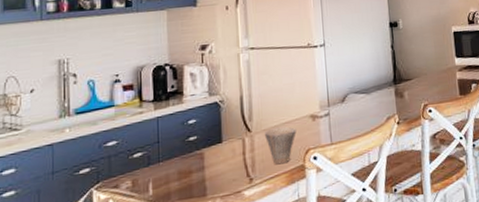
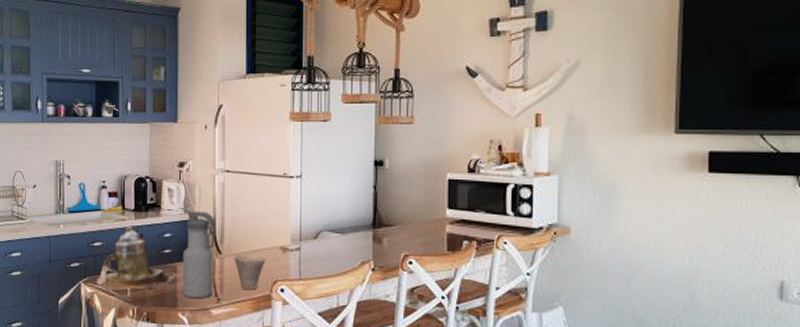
teapot: none [112,117,207,192] -> present [96,225,180,290]
water bottle: none [209,91,245,184] -> present [182,211,215,299]

